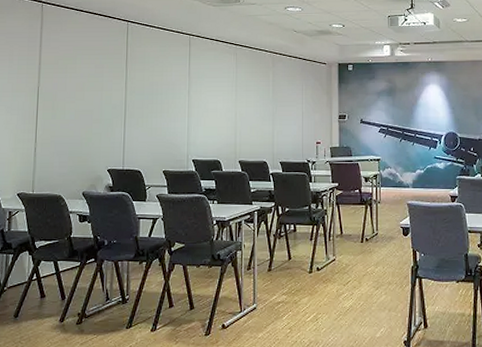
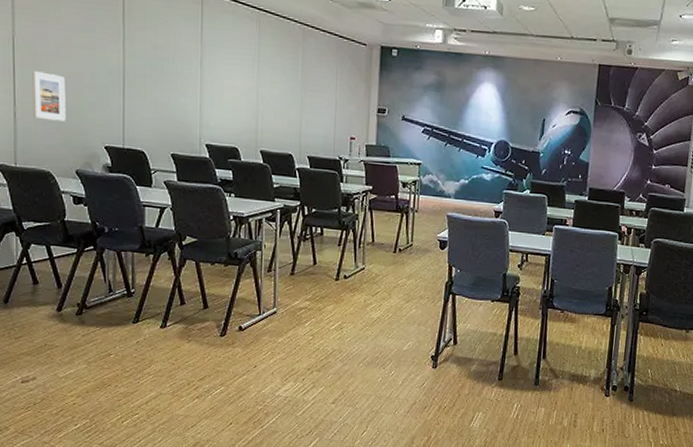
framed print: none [50,112,78,152] -> present [32,71,66,122]

